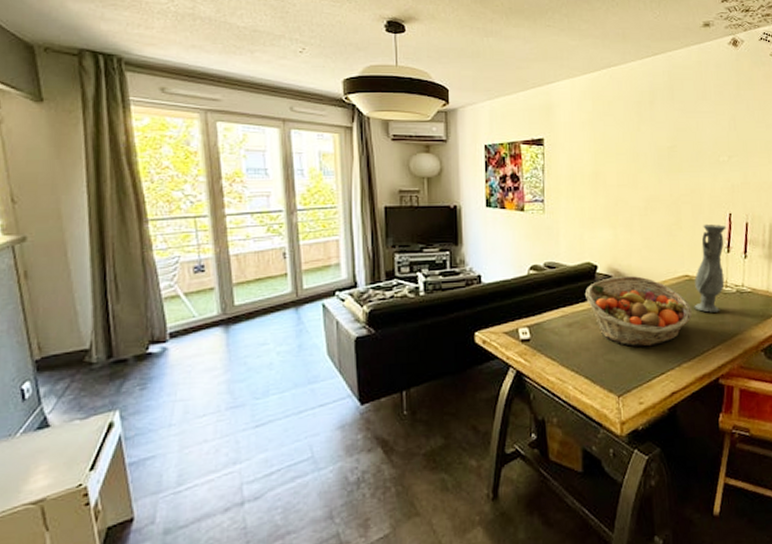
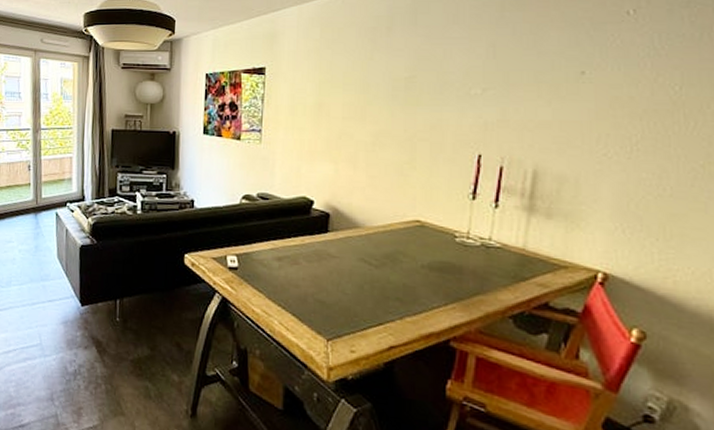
fruit basket: present [584,275,692,347] -> none [297,213,421,294]
vase: present [694,224,727,313] -> none [424,165,474,266]

